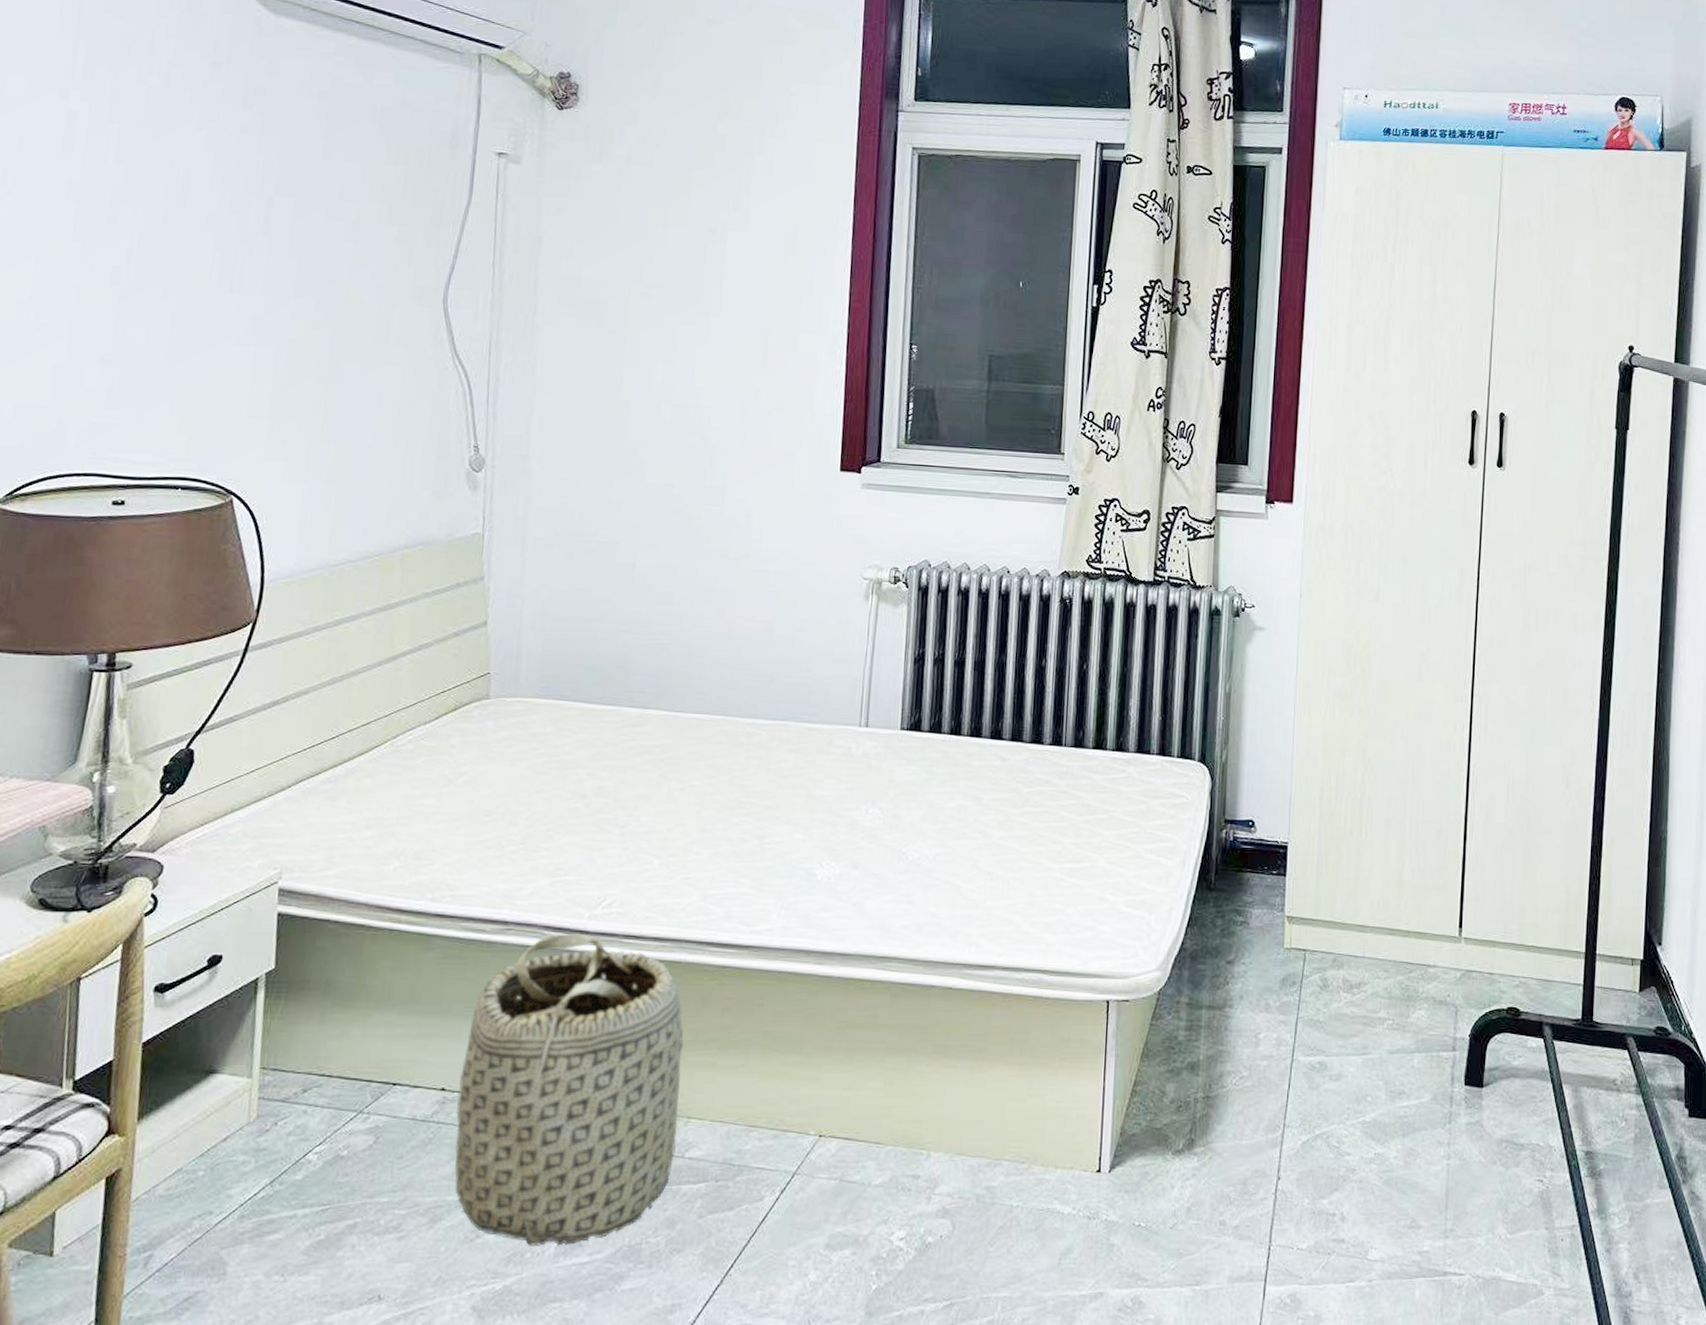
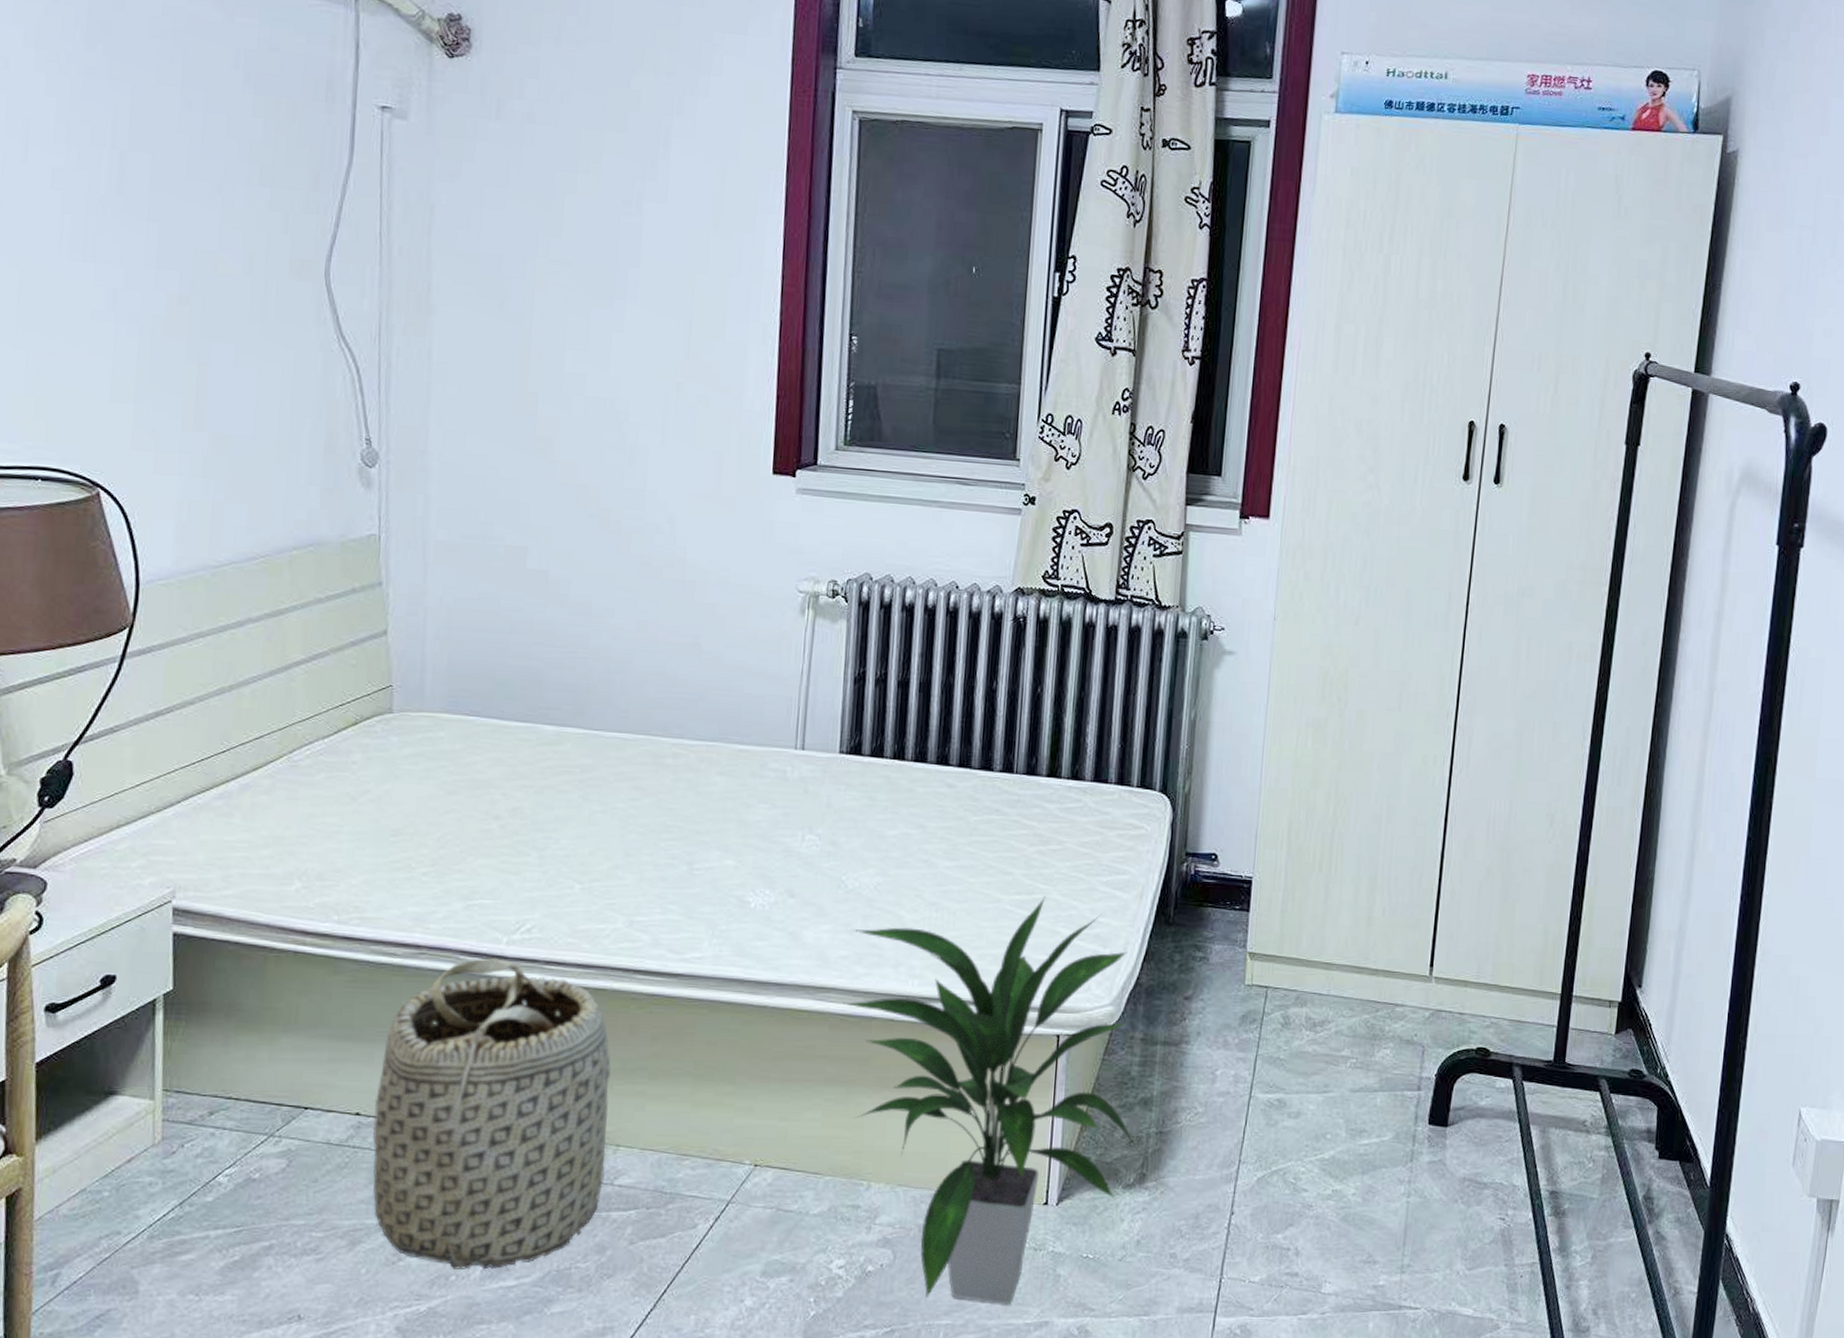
indoor plant: none [903,864,1189,1275] -> present [842,896,1141,1304]

